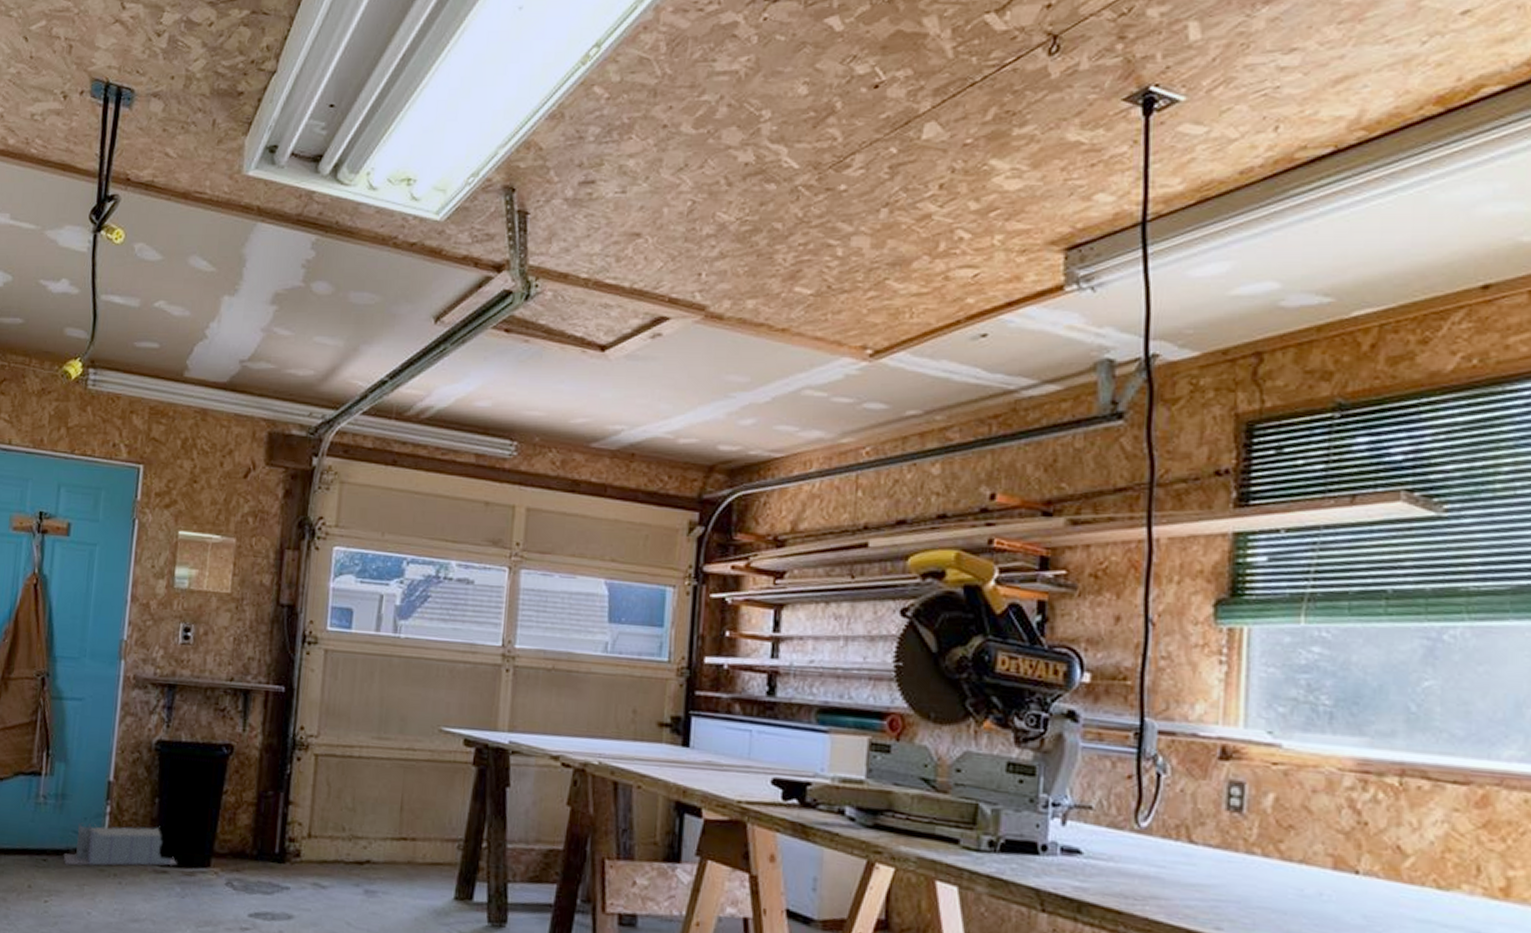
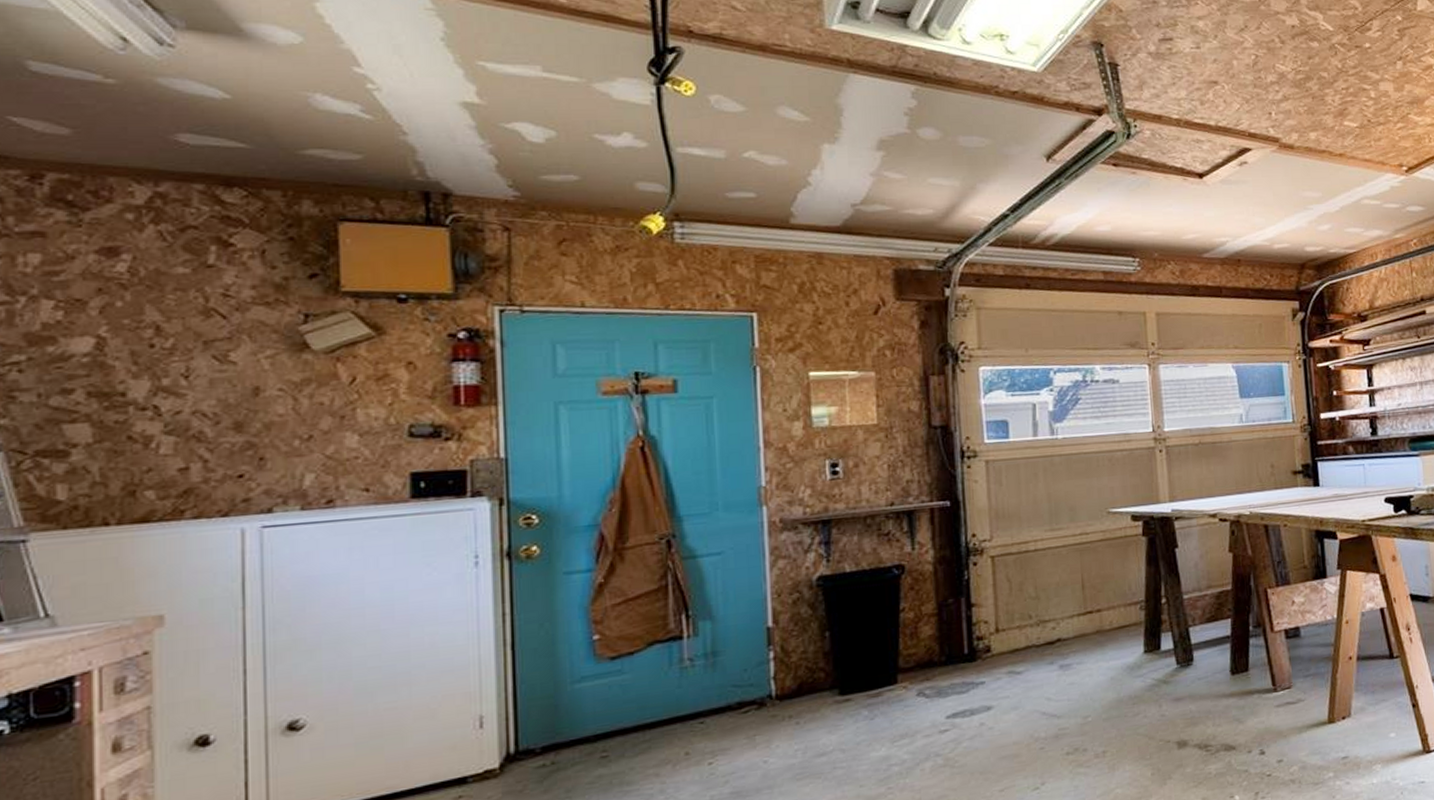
storage bin: present [63,822,177,866] -> none [724,658,860,721]

